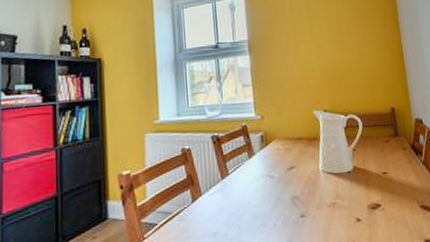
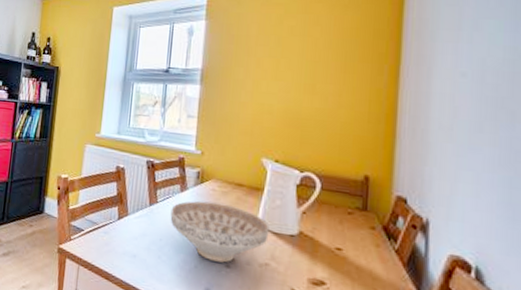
decorative bowl: none [242,159,331,216] -> present [170,200,270,263]

